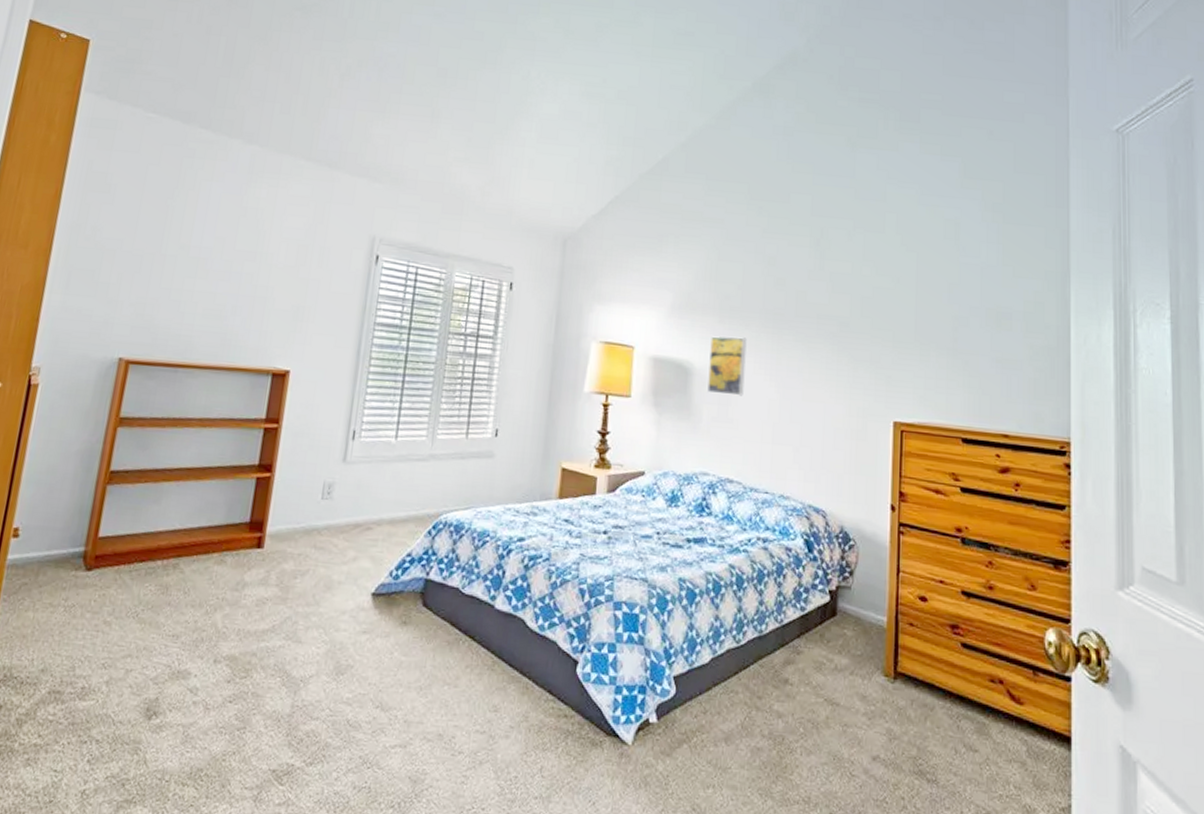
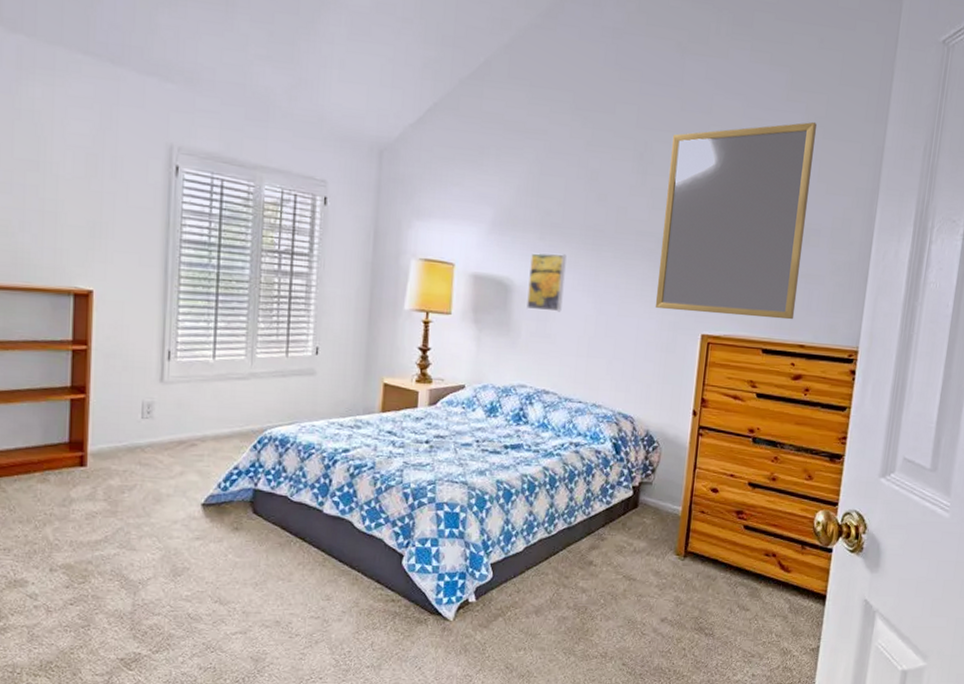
home mirror: none [841,207,996,407] -> present [655,121,817,320]

